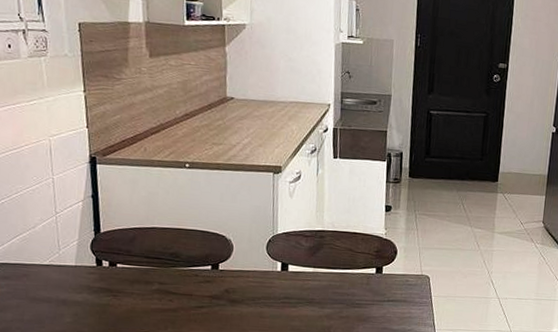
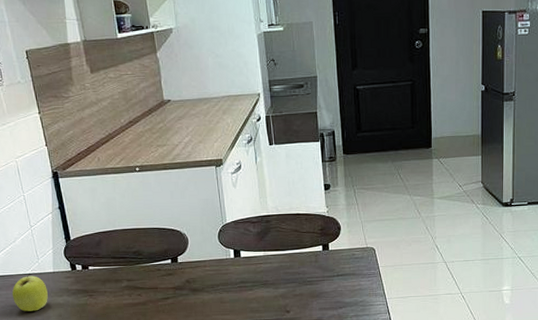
apple: none [22,264,65,307] -> present [12,273,48,312]

